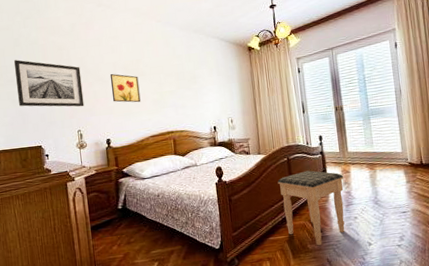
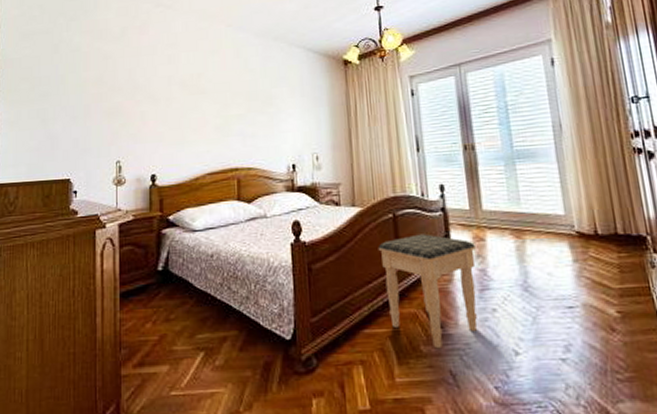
wall art: present [13,59,85,107] -> none [49,69,128,131]
wall art: present [109,73,141,103] -> none [163,89,199,129]

